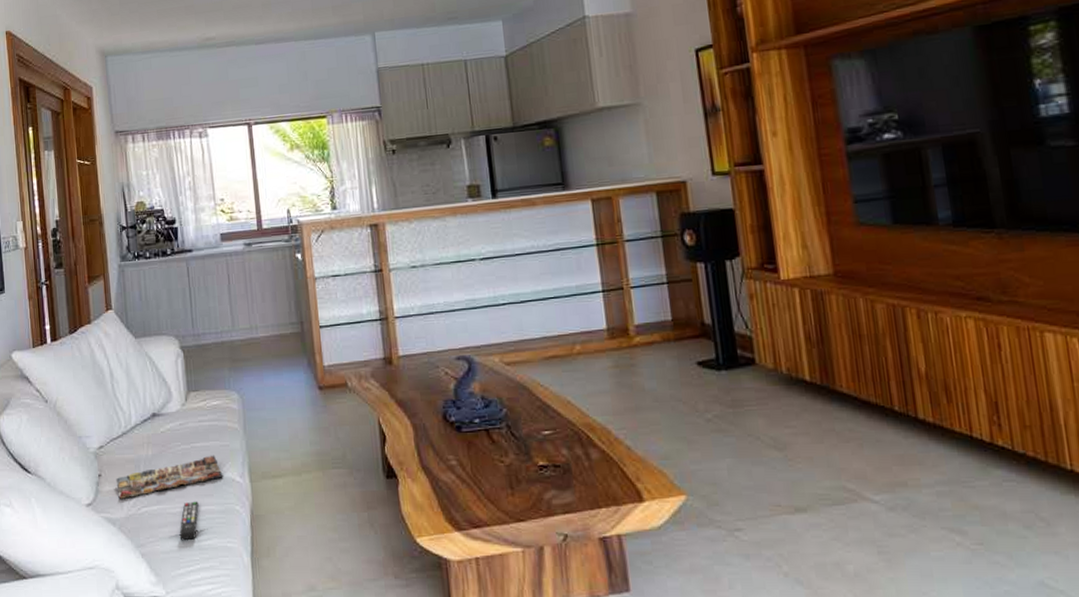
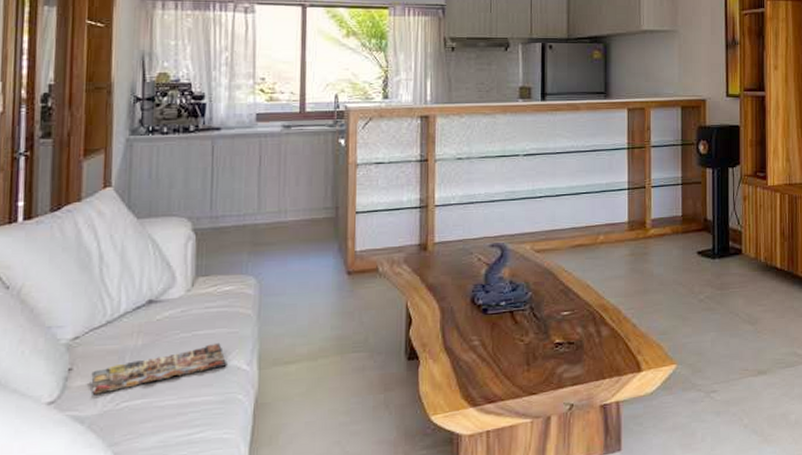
remote control: present [179,501,199,541] -> none [165,392,194,436]

